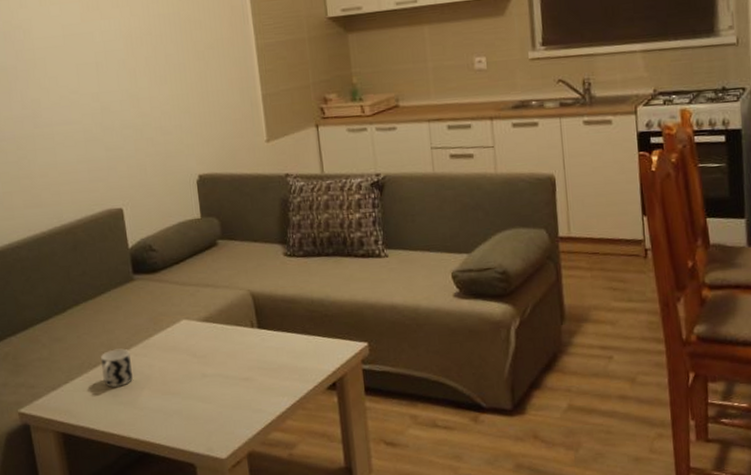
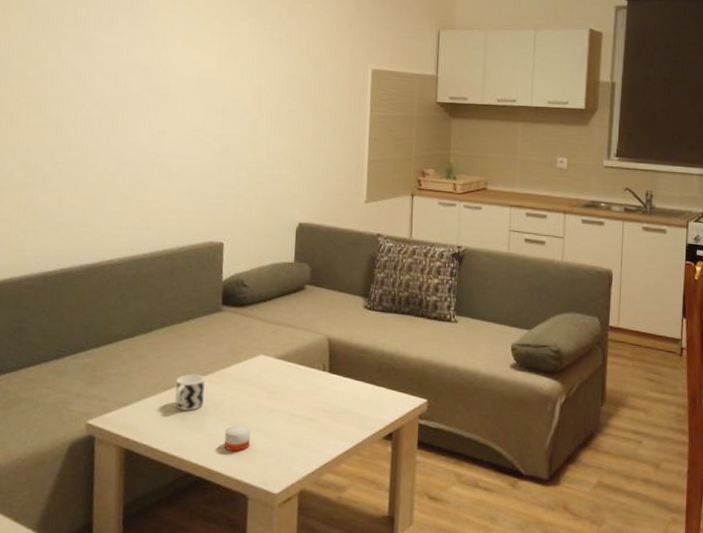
candle: none [159,393,188,422] -> present [224,424,251,452]

